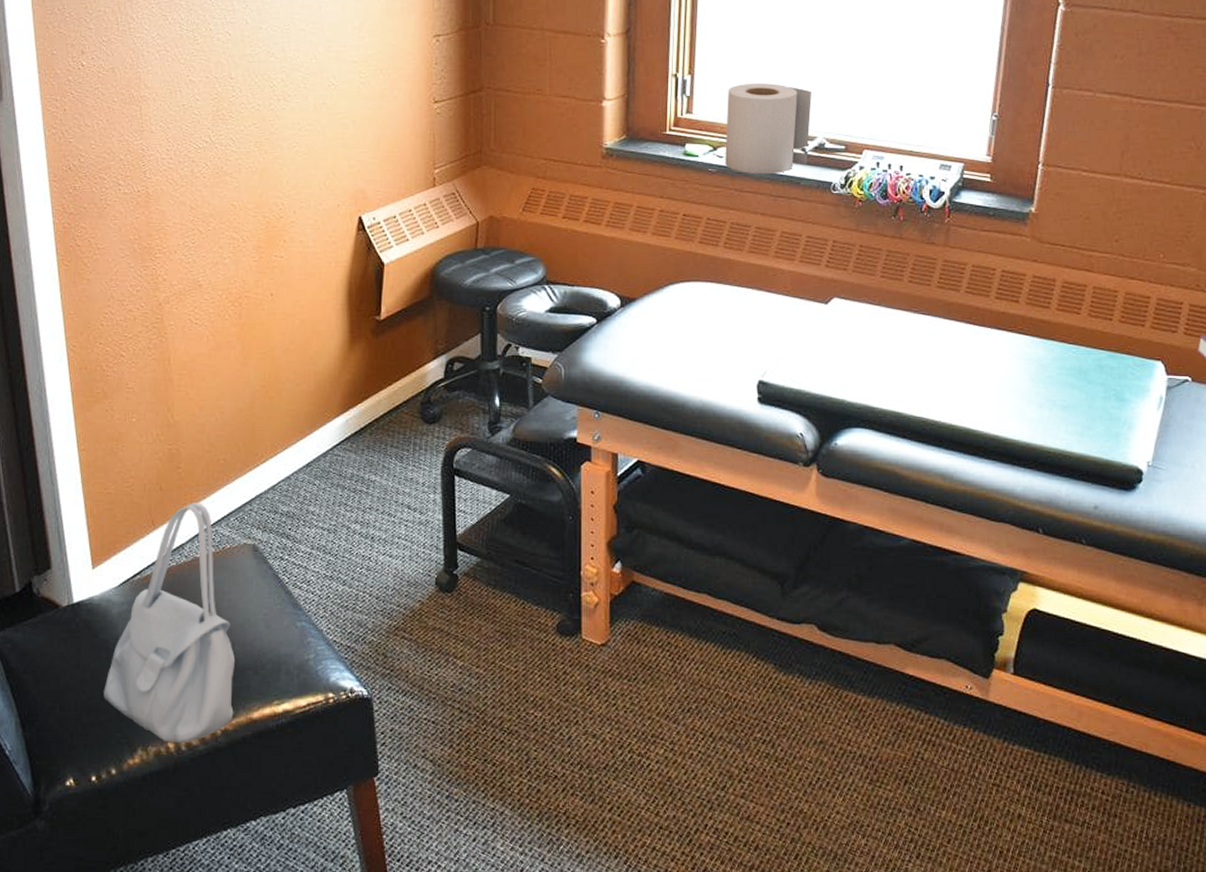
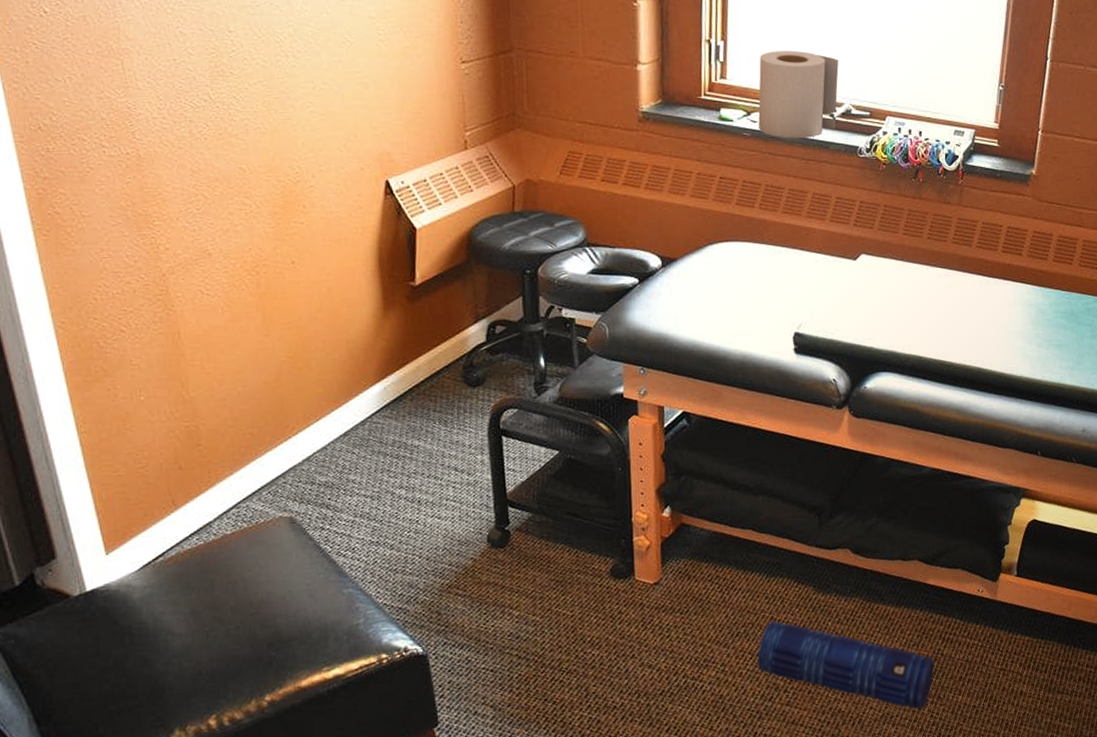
handbag: present [103,502,236,744] -> none [130,479,280,720]
foam roller: none [709,698,913,822] -> present [756,620,934,710]

